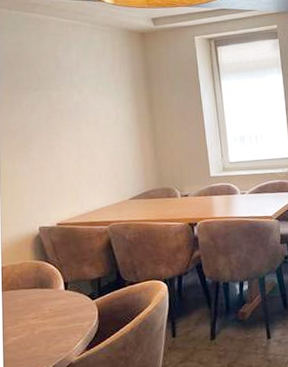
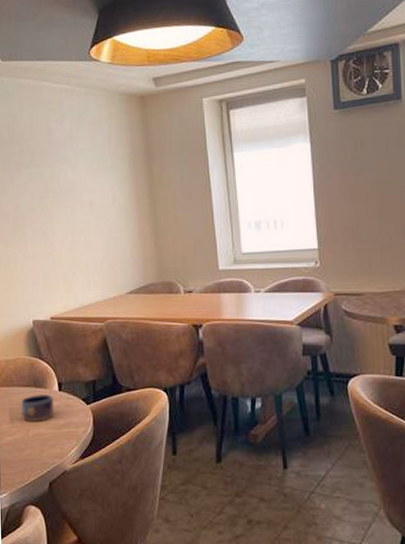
mug: none [26,294,61,321] -> present [20,394,55,422]

